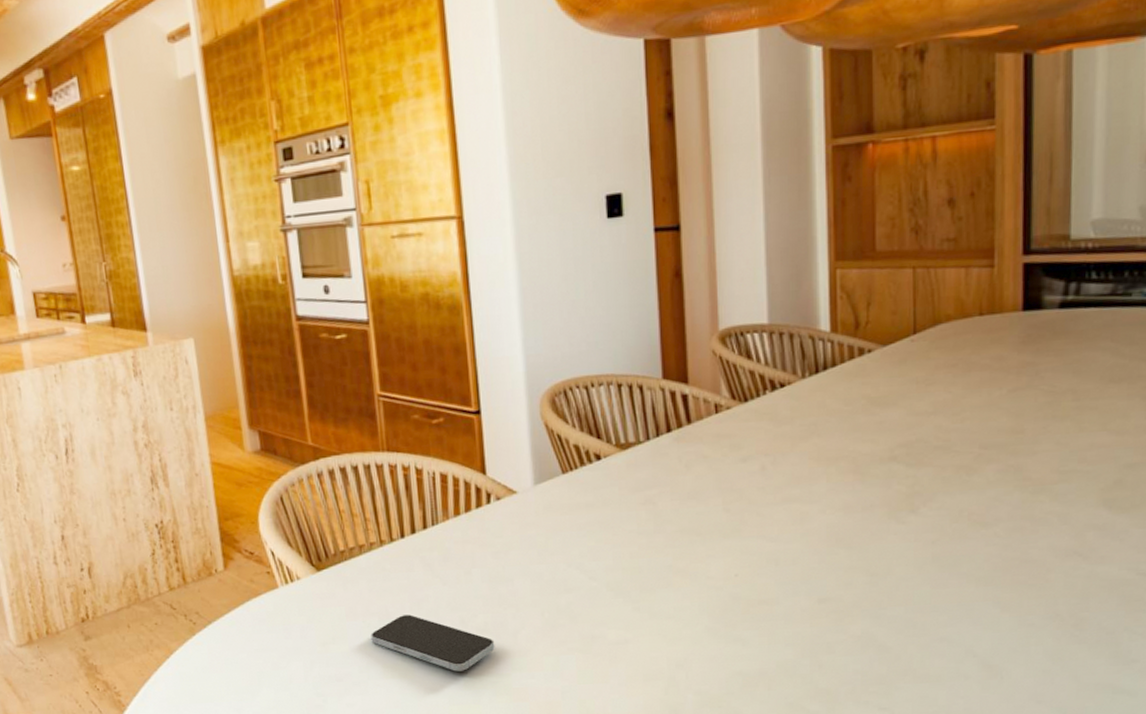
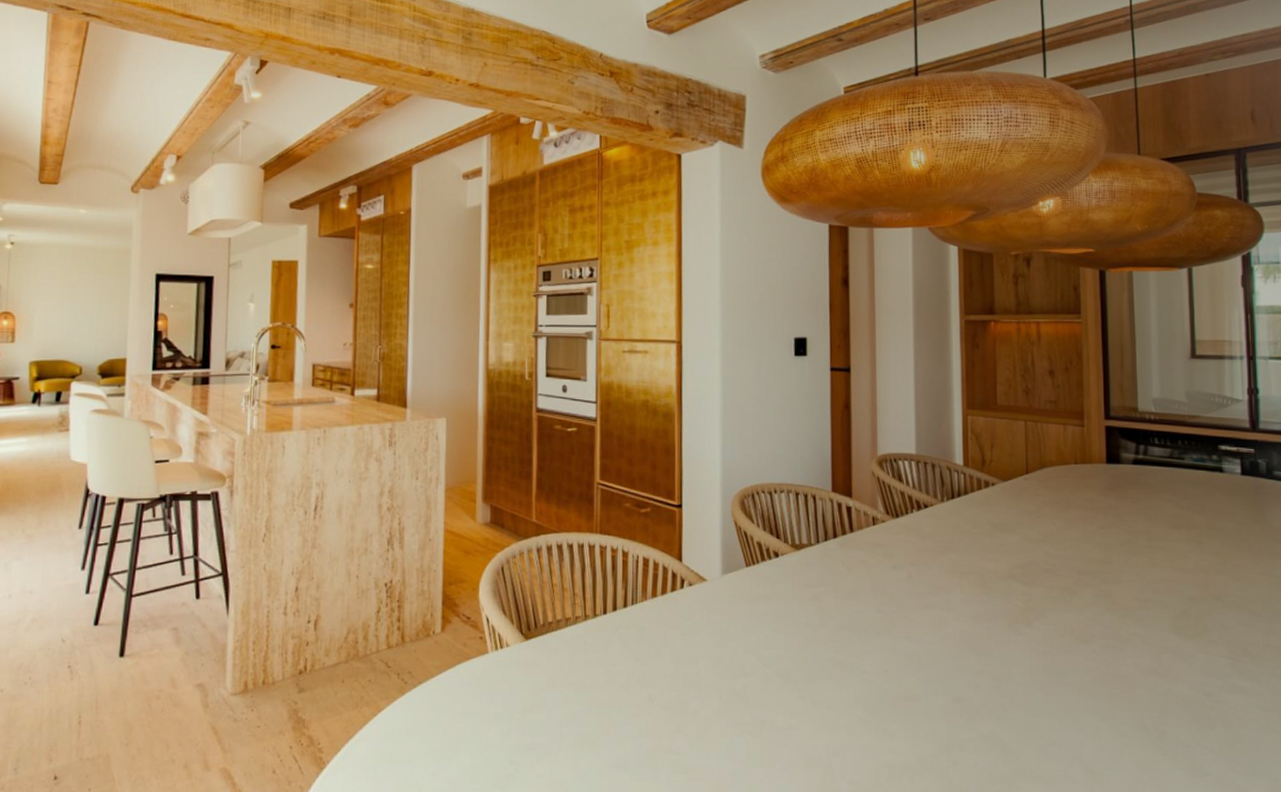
smartphone: present [371,614,495,672] -> none [566,688,677,747]

